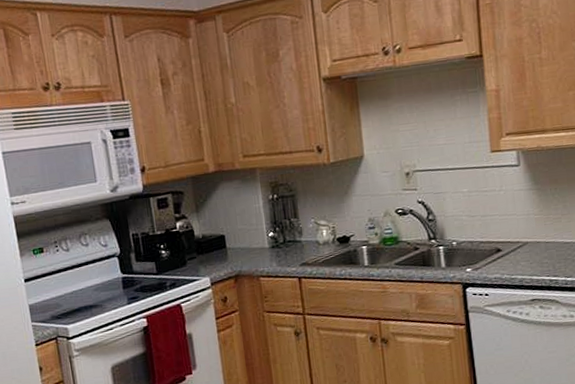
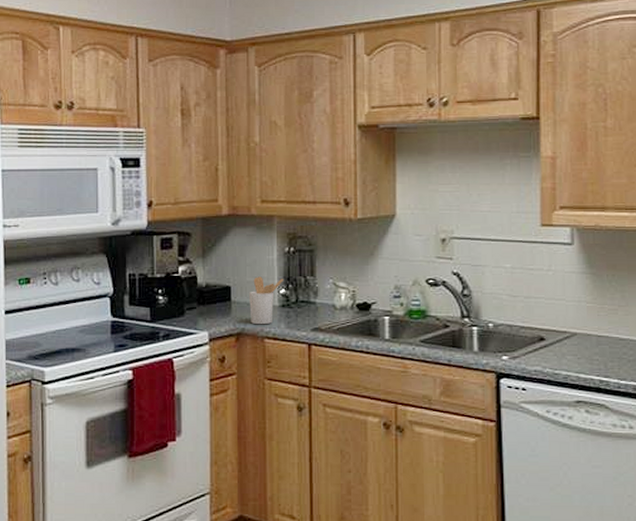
utensil holder: none [241,223,271,266] -> present [248,277,283,325]

